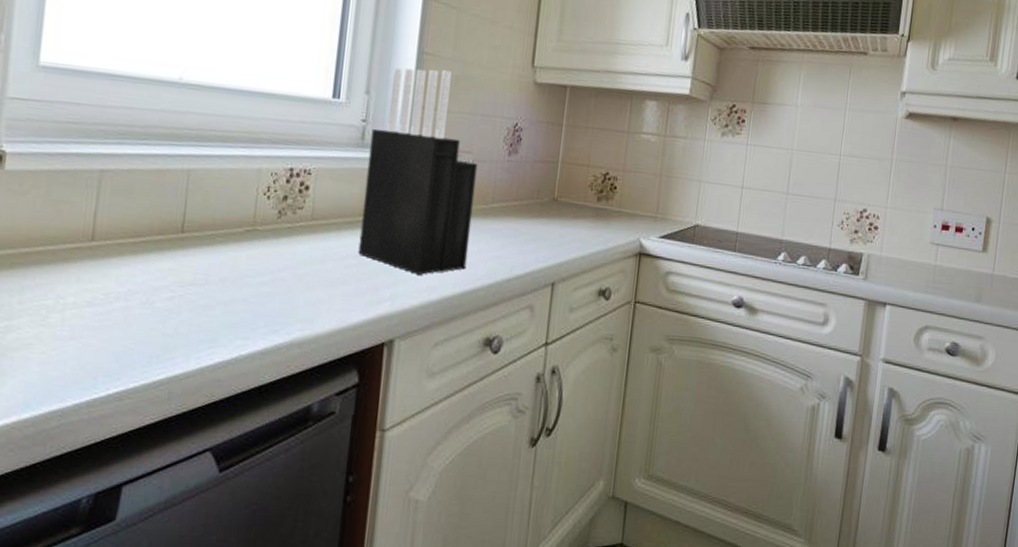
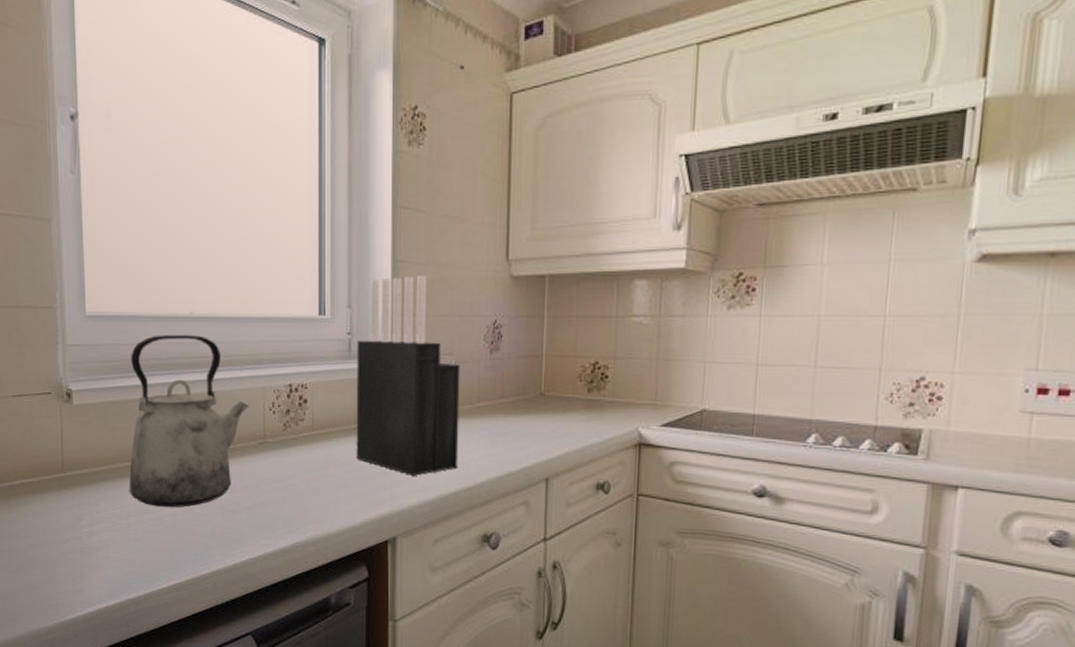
kettle: none [69,98,240,301] -> present [129,335,249,508]

